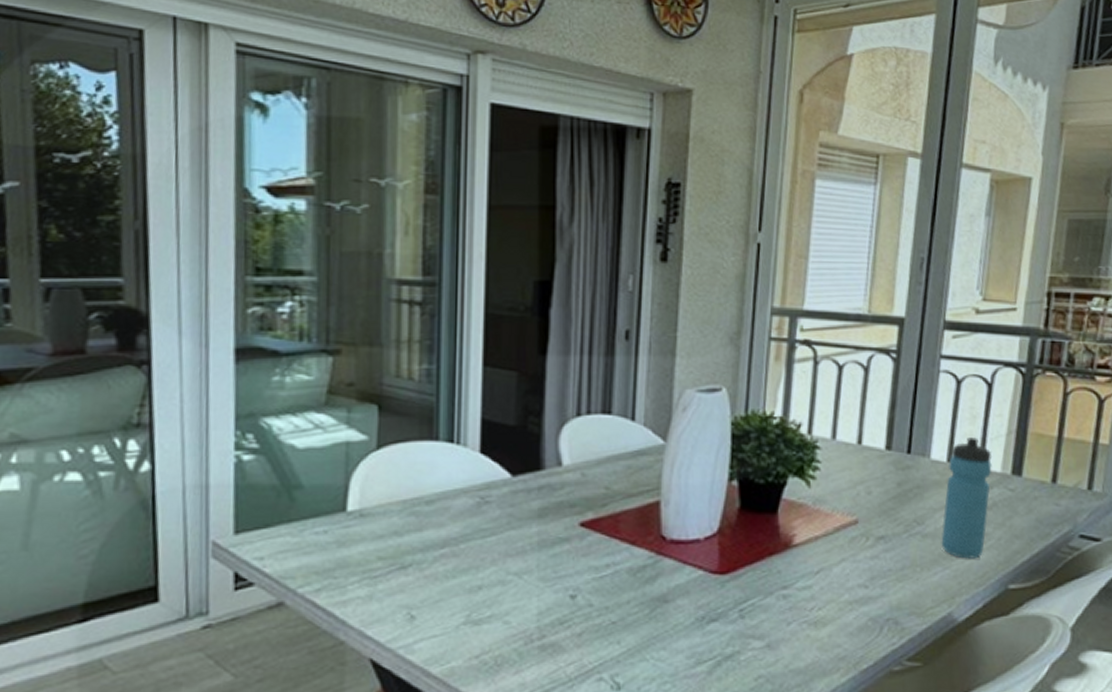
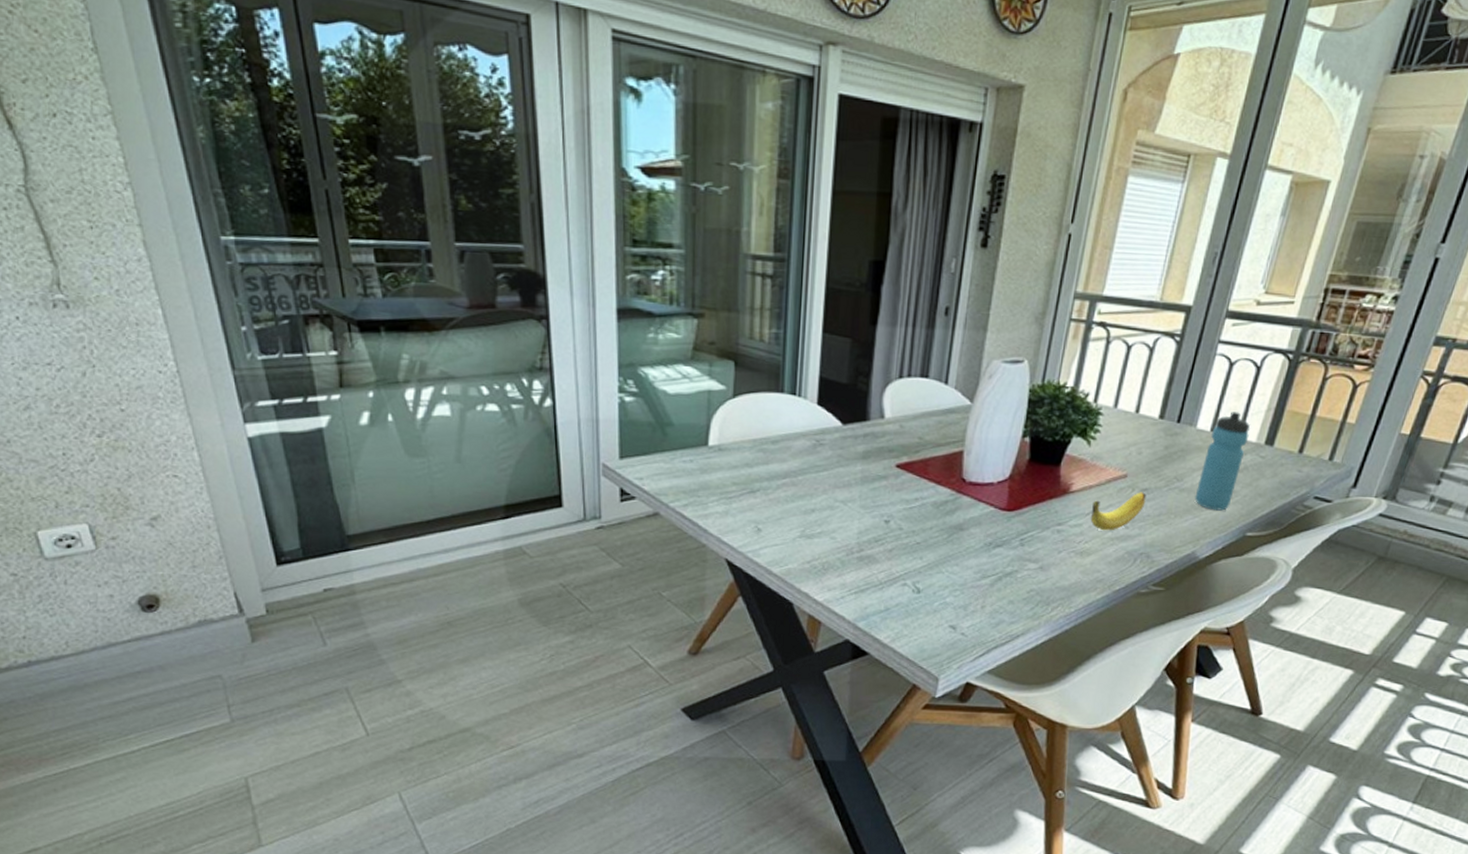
banana: none [821,541,884,593] -> present [1090,492,1146,531]

